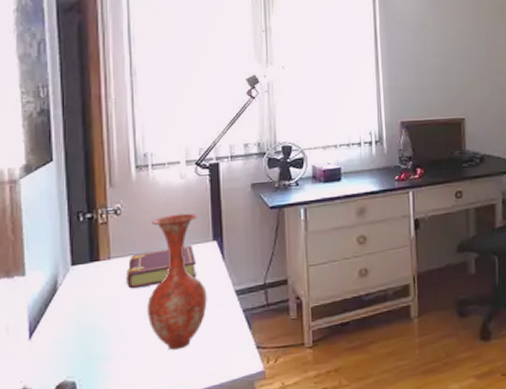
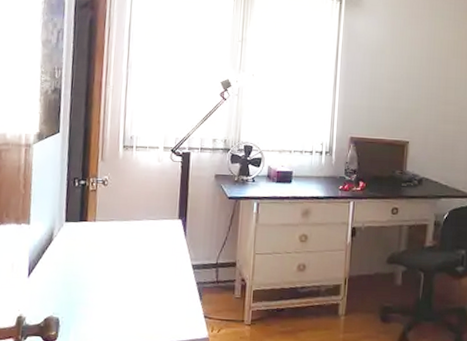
book: present [126,245,196,289] -> none [106,219,163,250]
vase: present [148,213,207,350] -> none [120,191,169,307]

